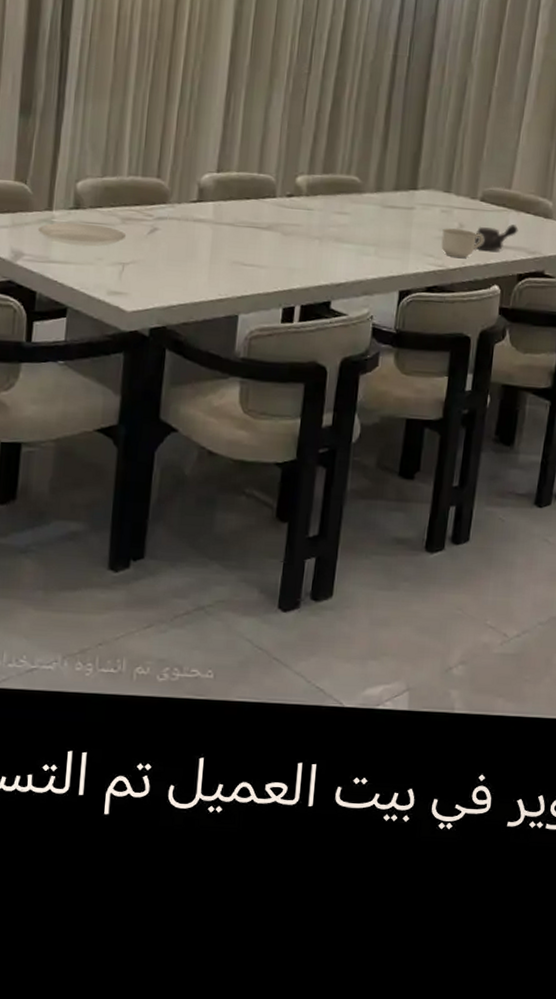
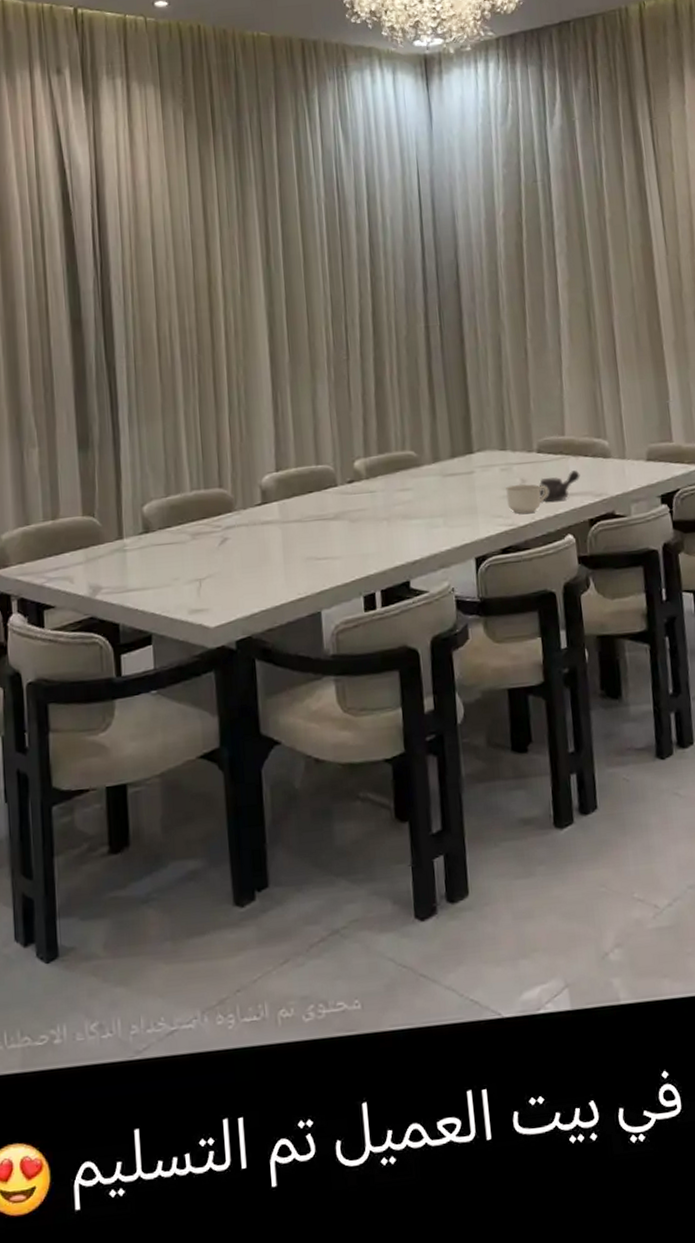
plate: present [37,222,127,247] -> none [111,545,199,571]

